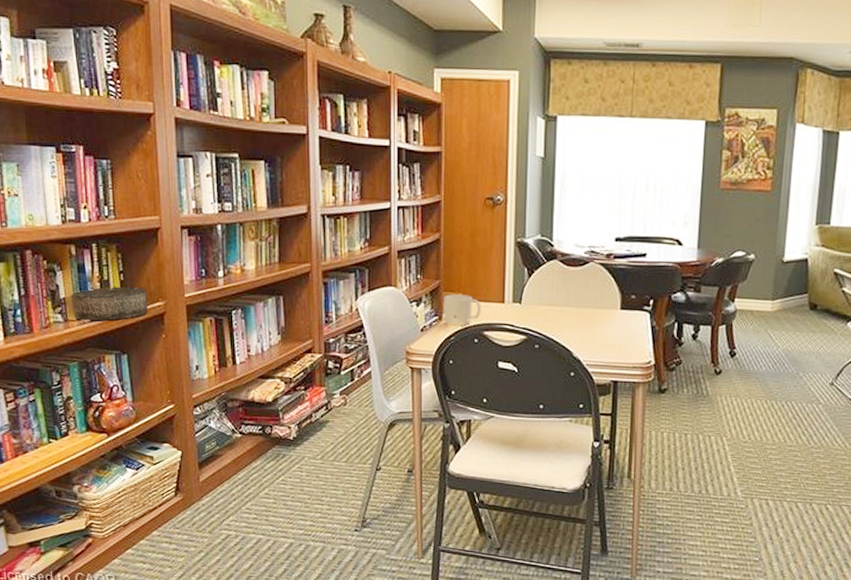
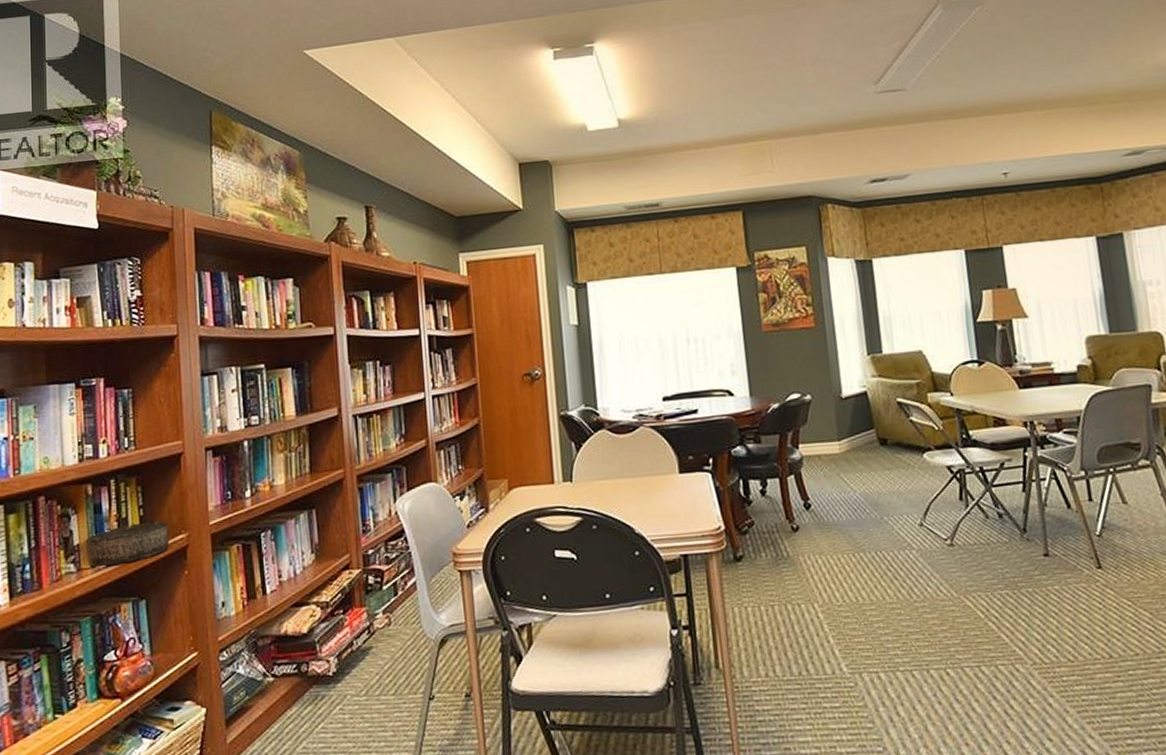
mug: present [443,294,481,327] -> none [489,480,531,518]

